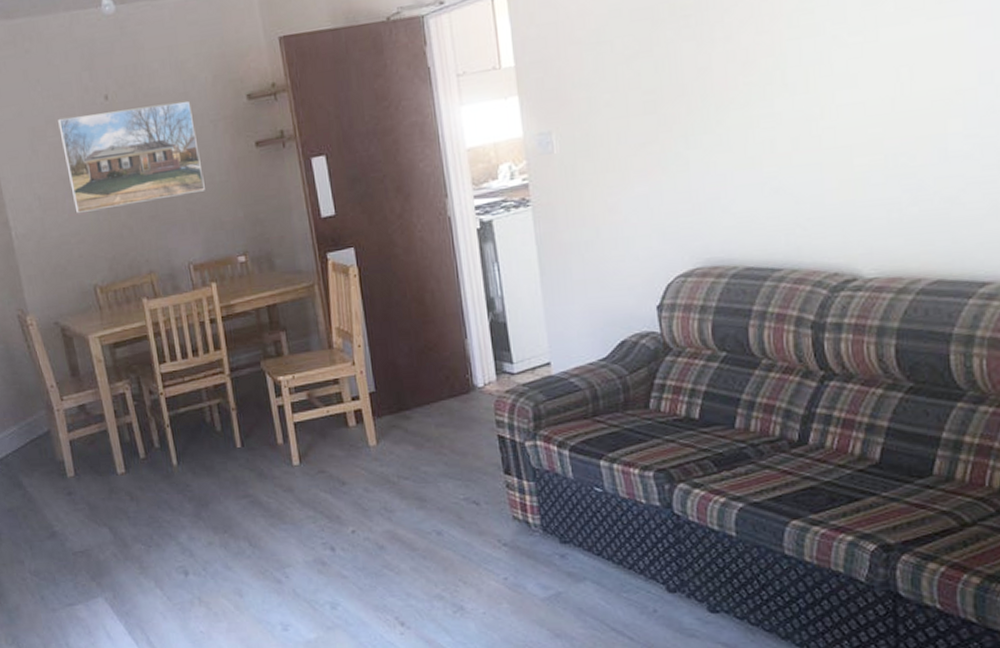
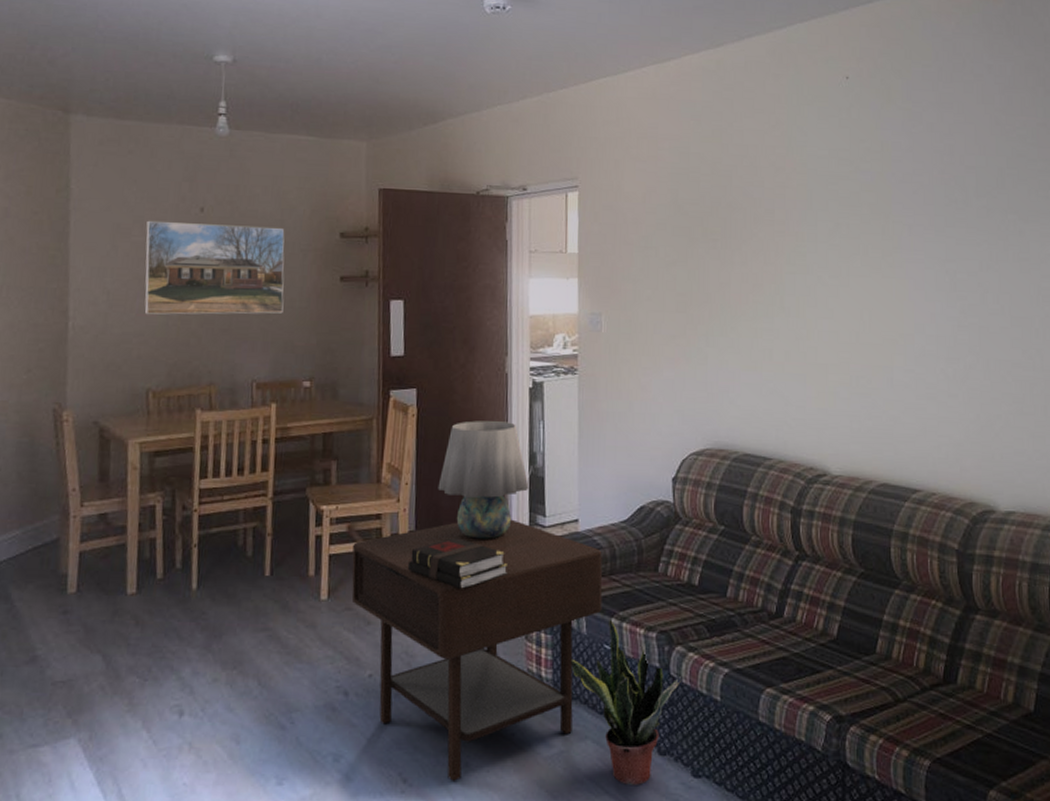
side table: none [316,370,588,623] -> present [351,519,603,781]
book: none [373,394,480,444] -> present [407,538,508,589]
table lamp: none [392,269,491,394] -> present [438,421,529,539]
potted plant: none [558,461,689,622] -> present [570,619,682,785]

